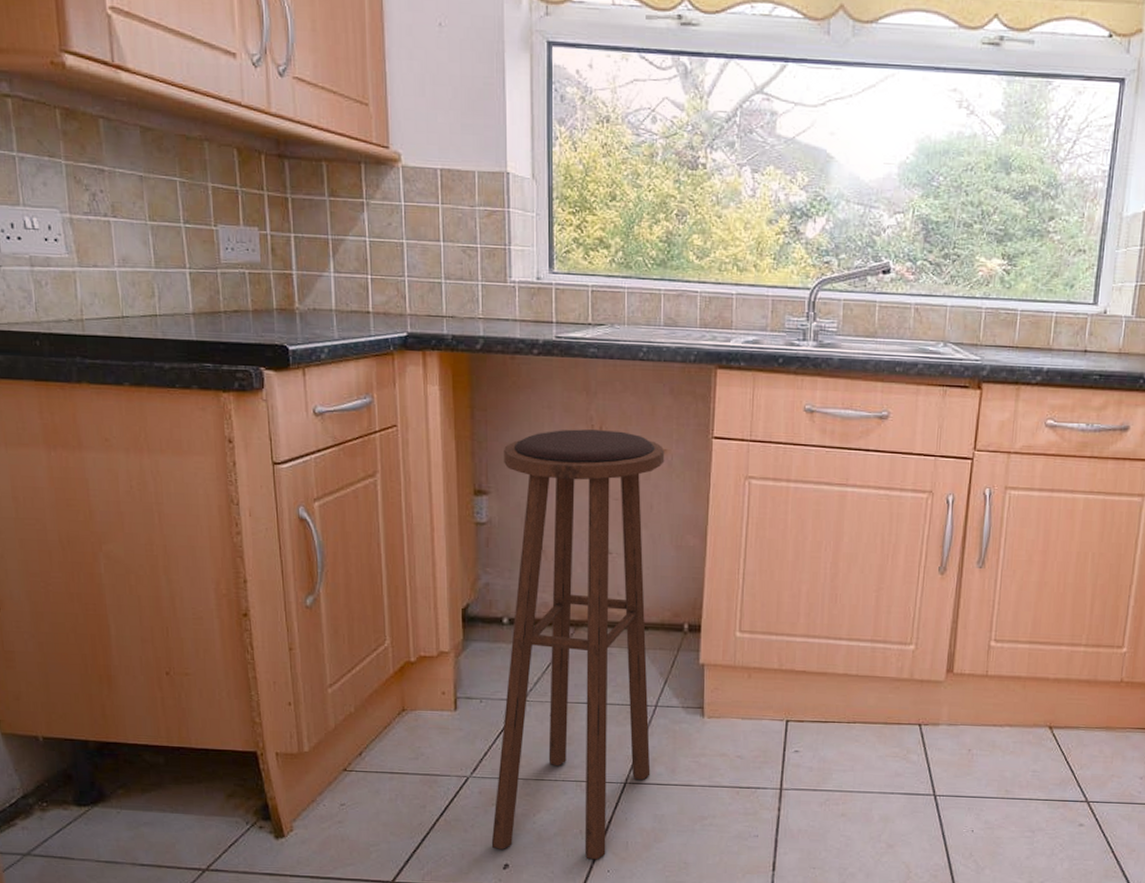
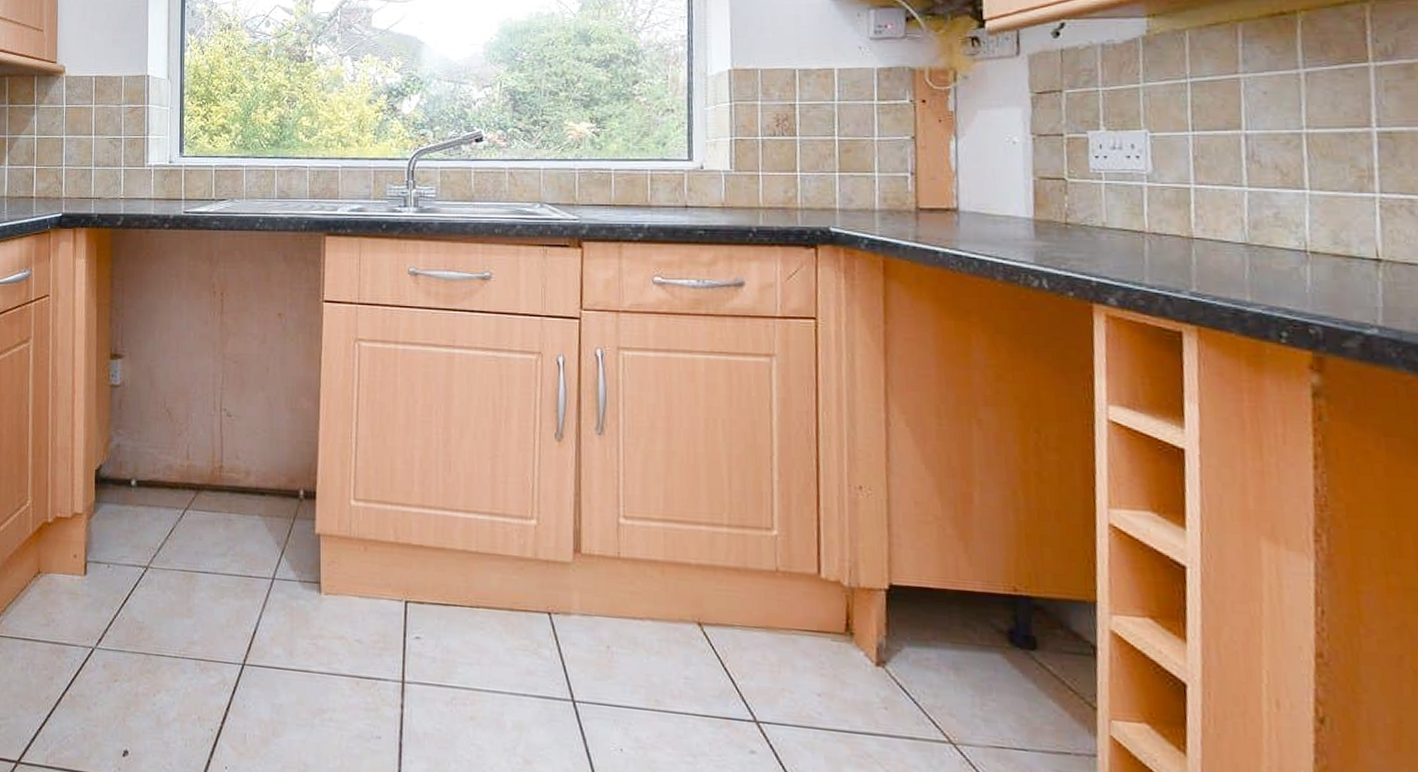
stool: present [491,428,665,860] -> none [112,295,279,753]

